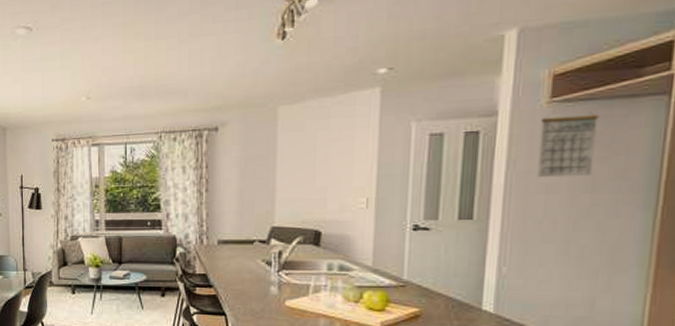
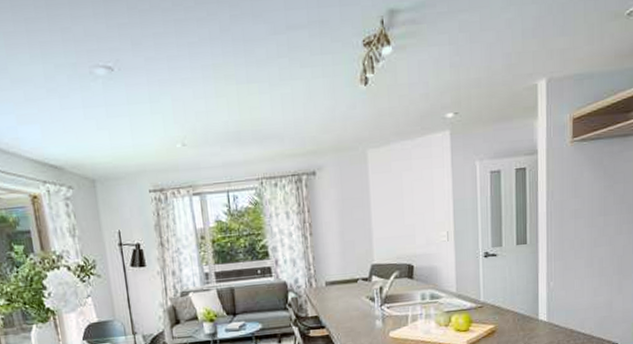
calendar: present [537,105,599,178] -> none [568,143,605,206]

